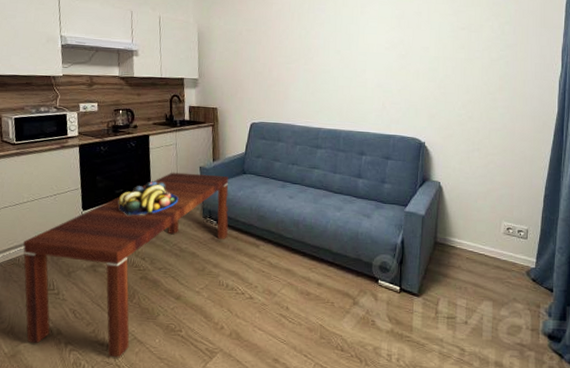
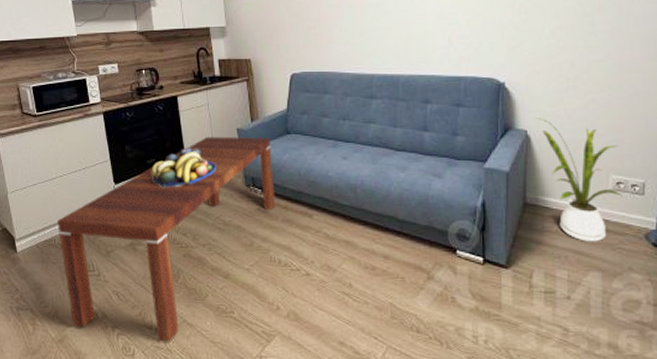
house plant: none [448,172,511,277] -> present [536,118,622,242]

